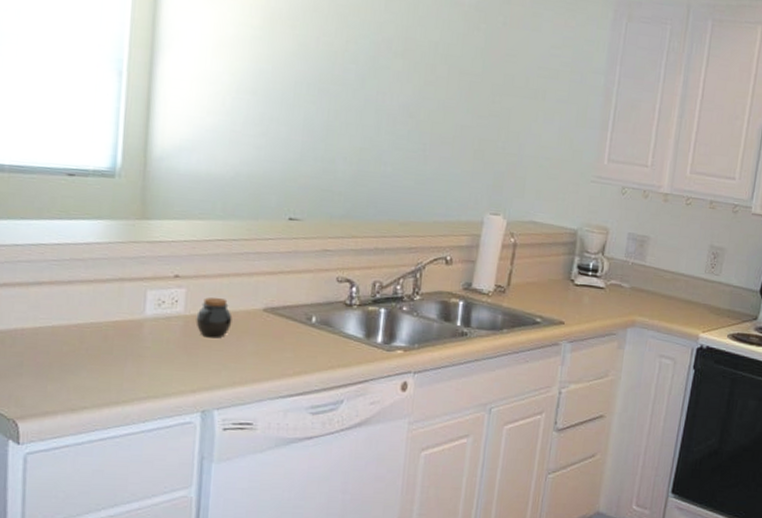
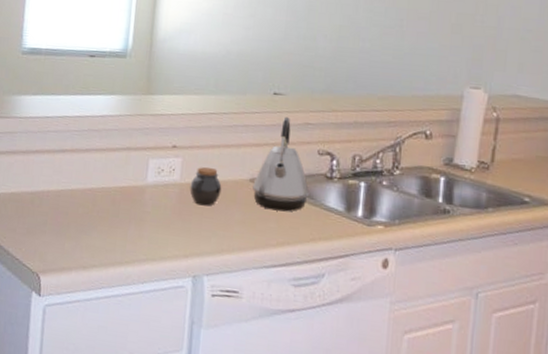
kettle: none [266,243,328,341] -> present [252,116,310,212]

